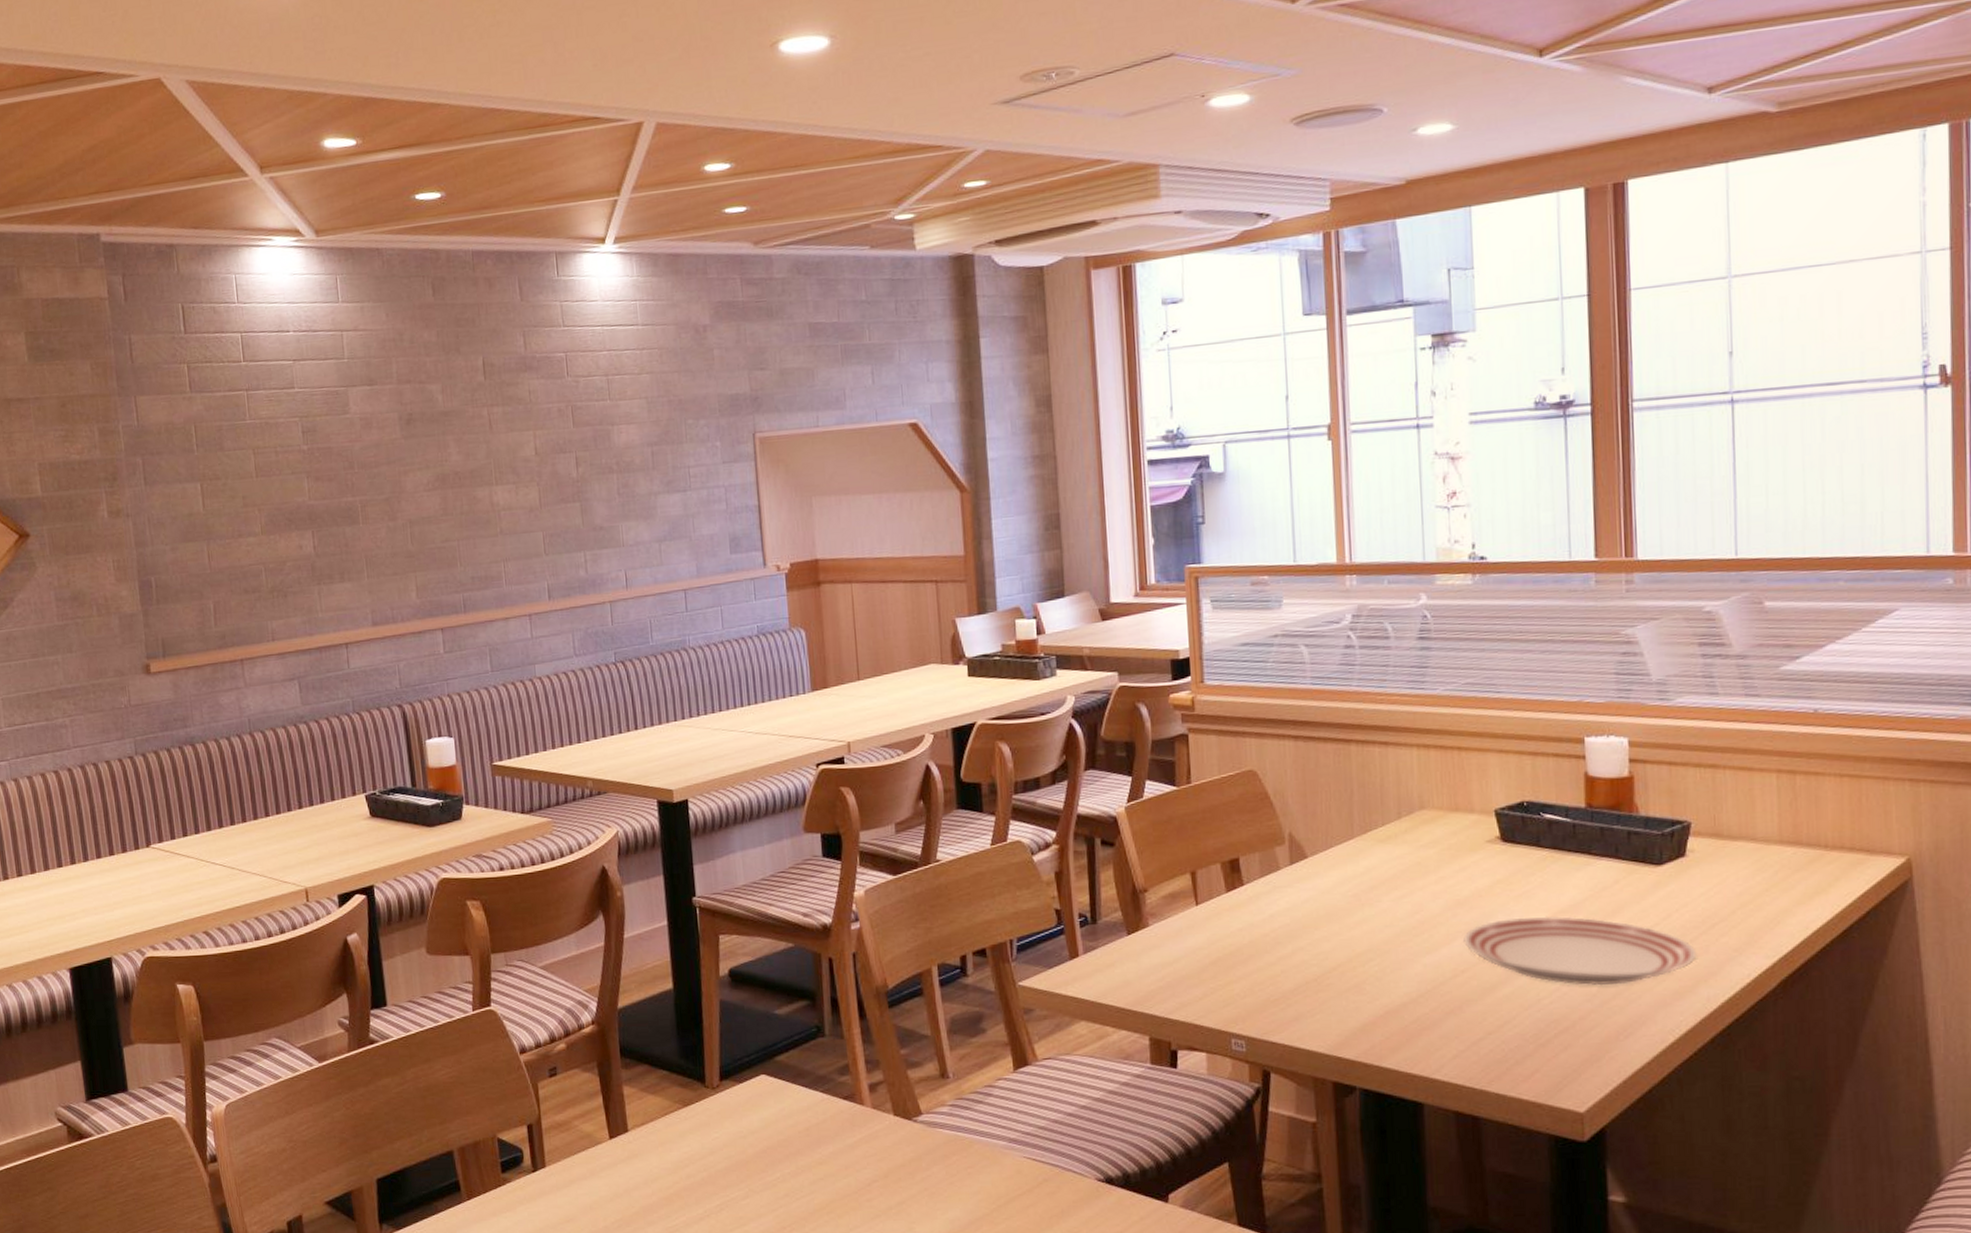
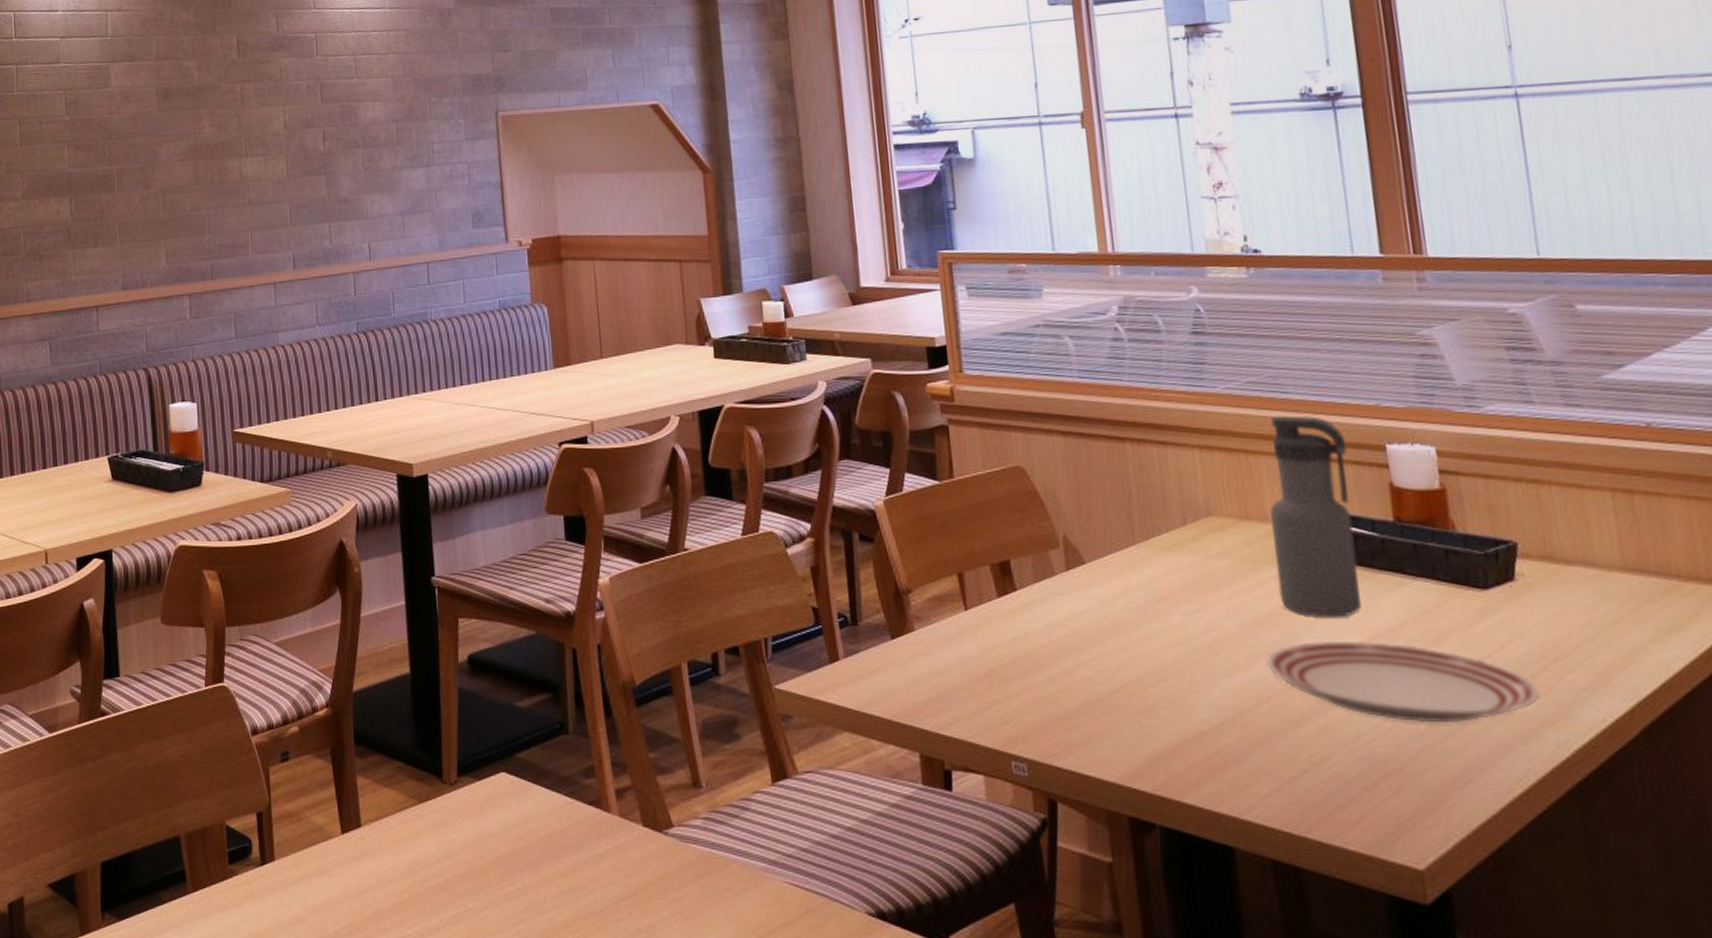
water bottle: none [1477,713,1551,897] -> present [1270,415,1361,617]

